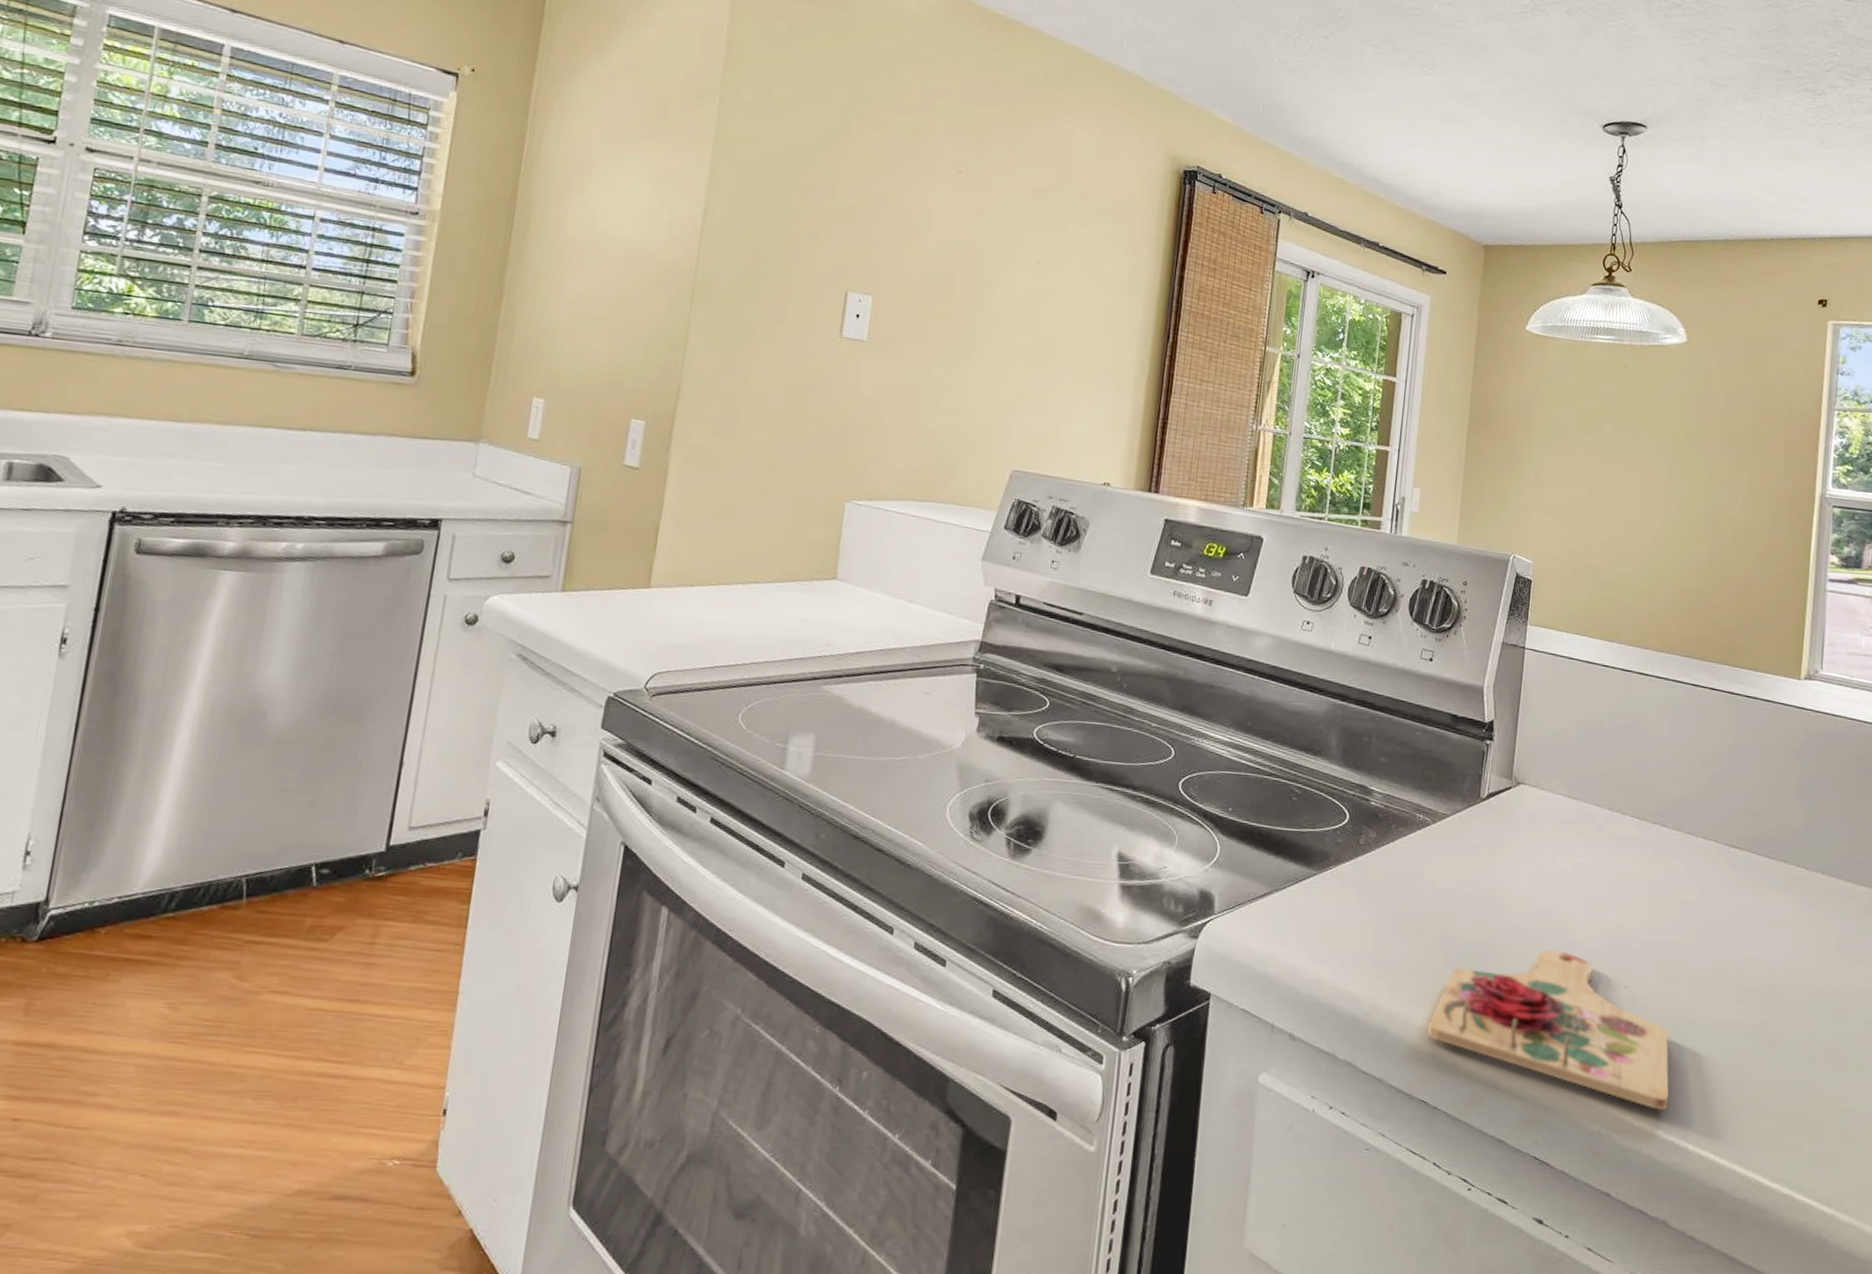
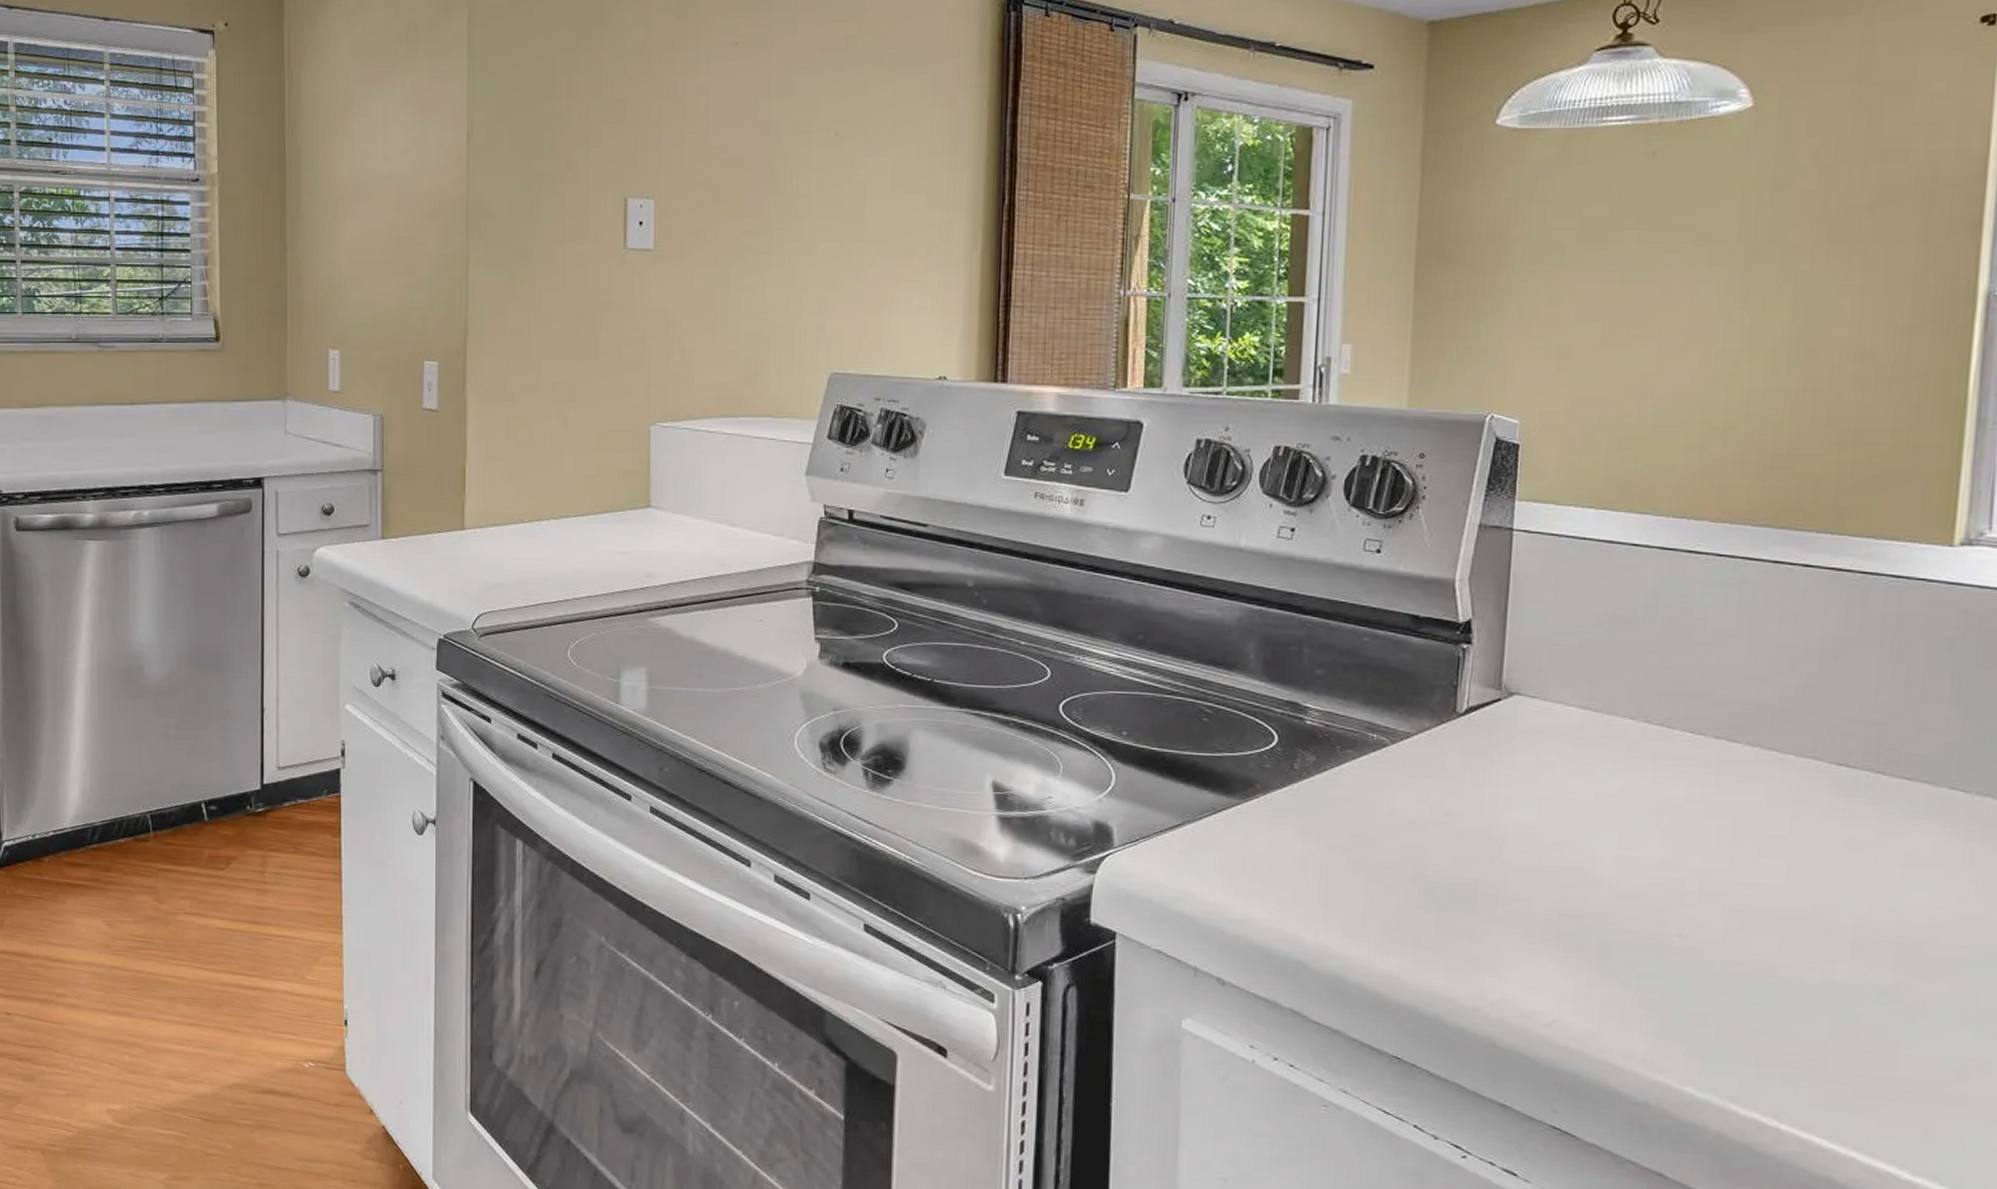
cutting board: present [1428,950,1669,1111] -> none [1398,890,1749,1083]

